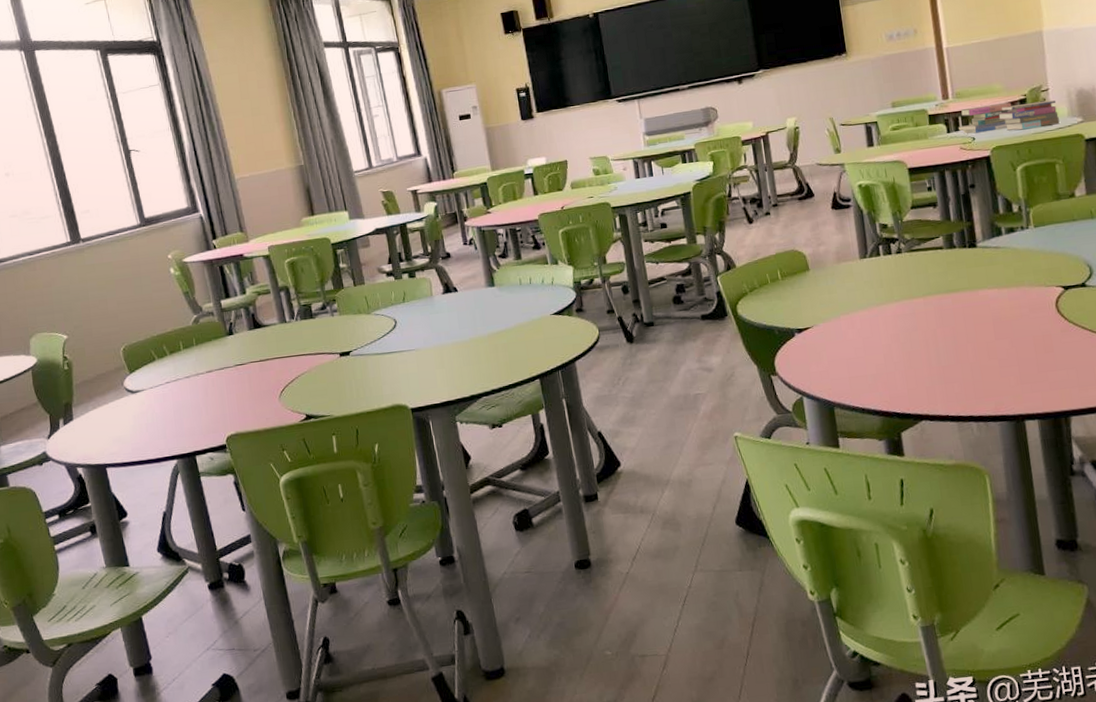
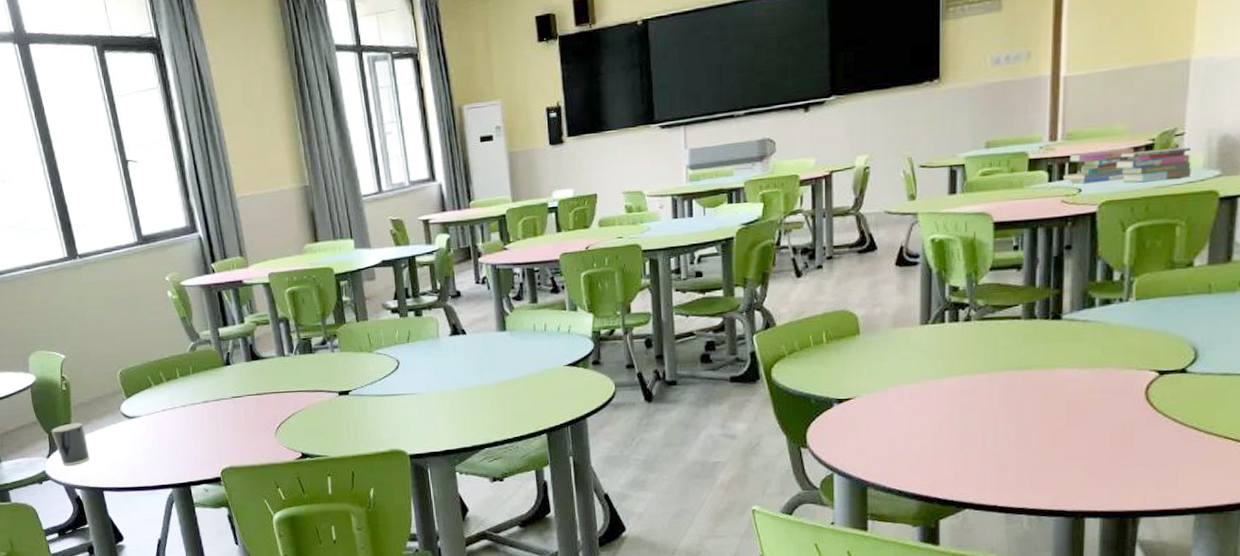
mug: none [52,400,92,445] -> present [51,422,90,466]

